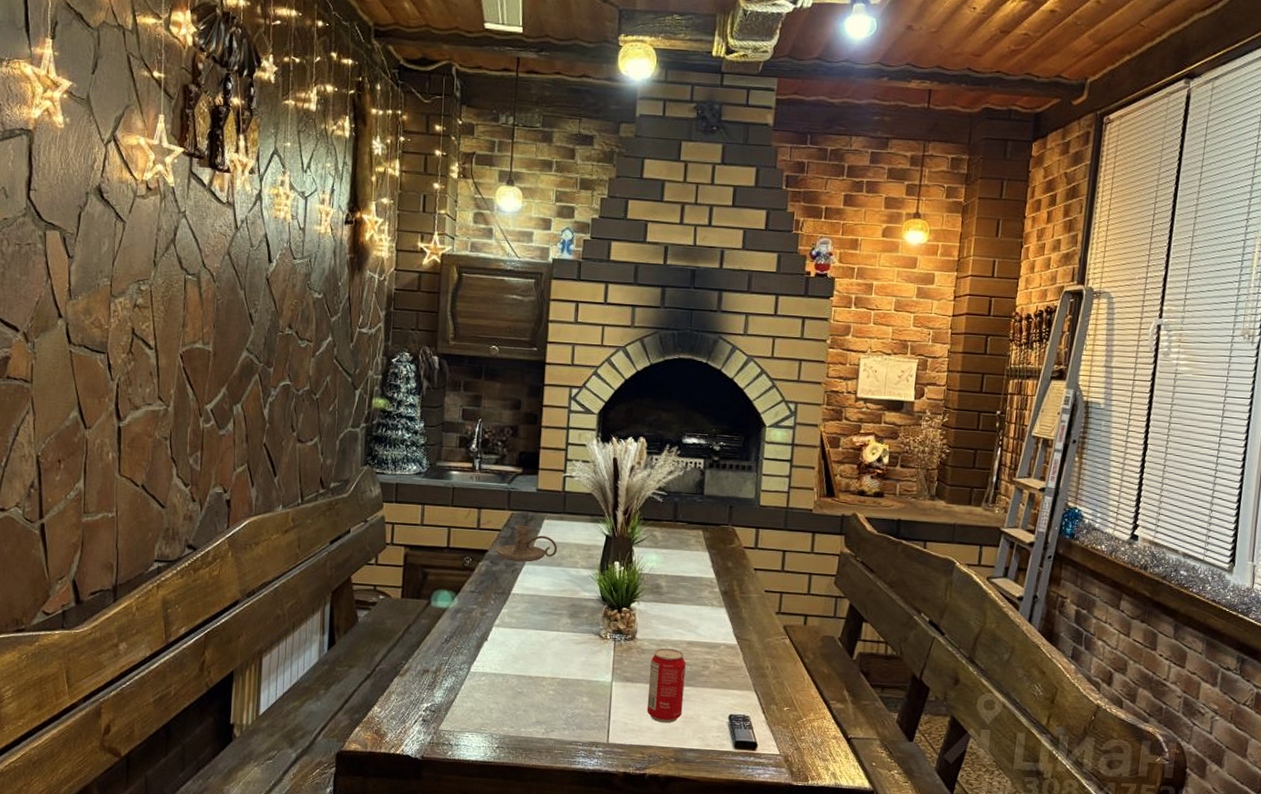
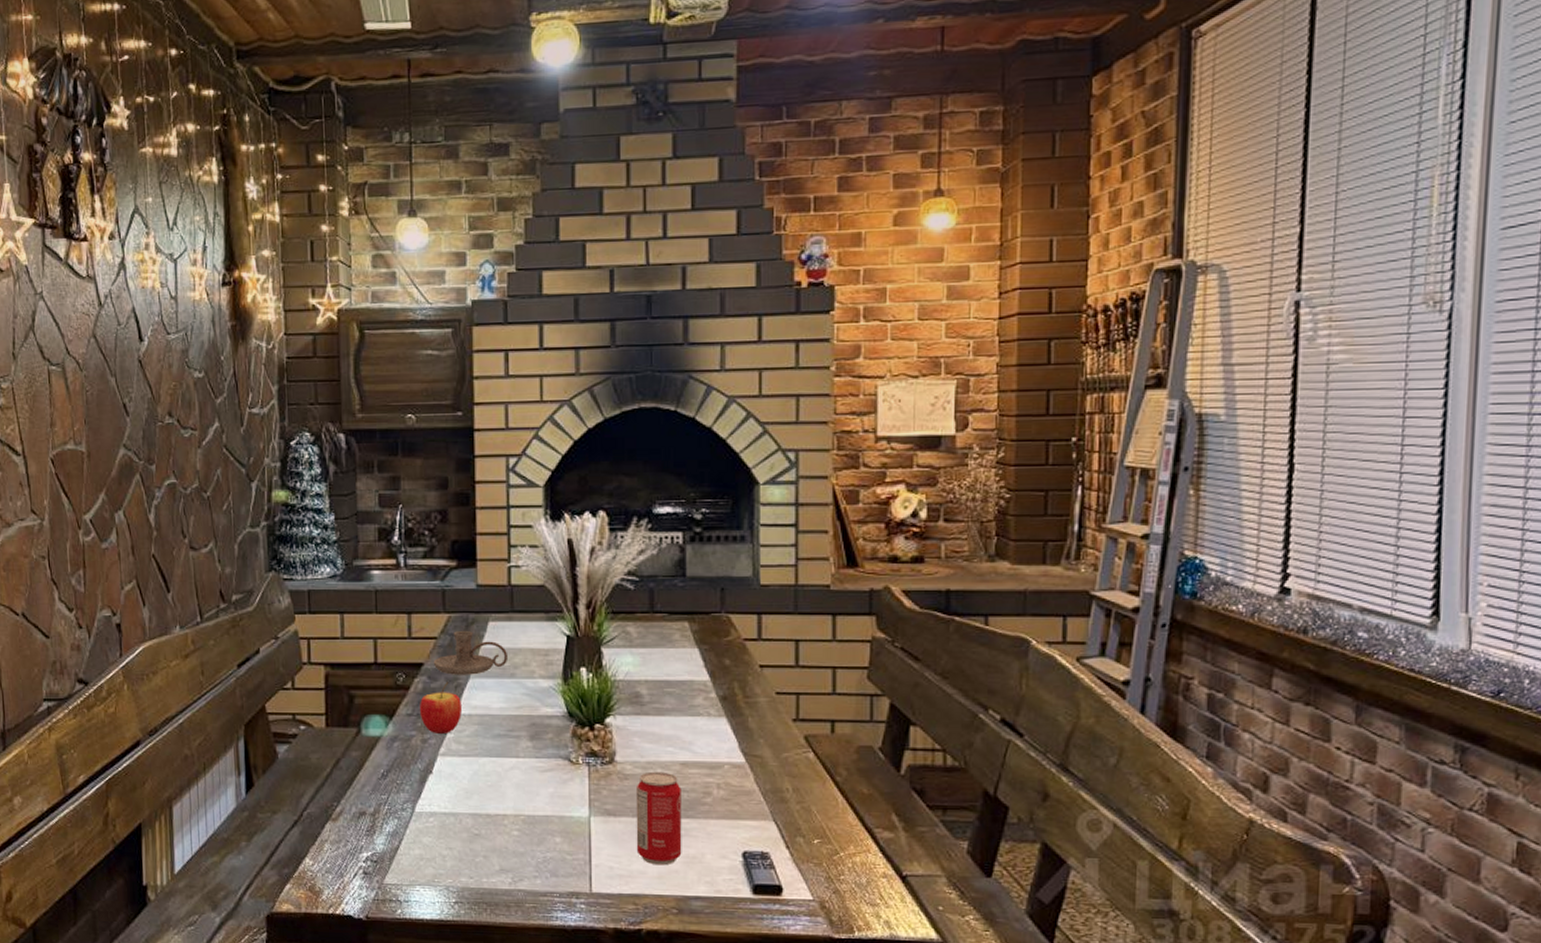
apple: none [481,566,517,610] -> present [419,682,463,735]

